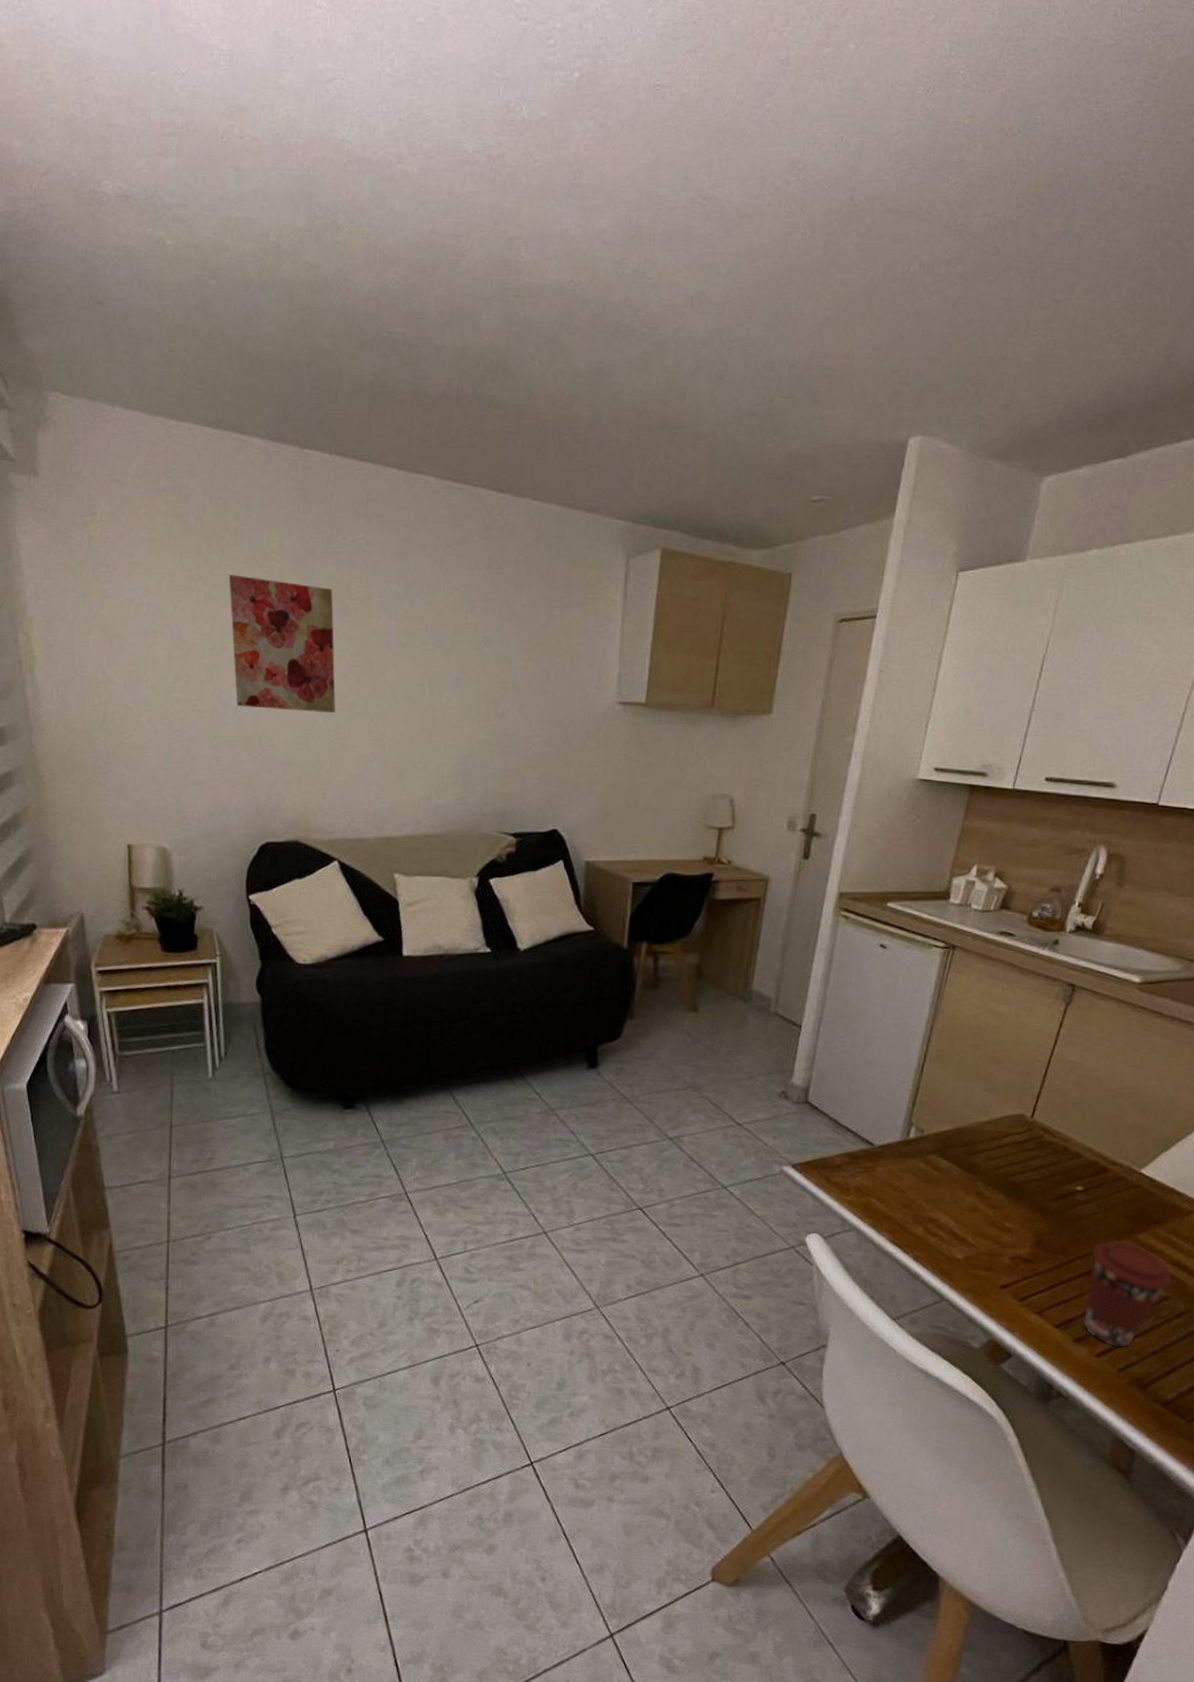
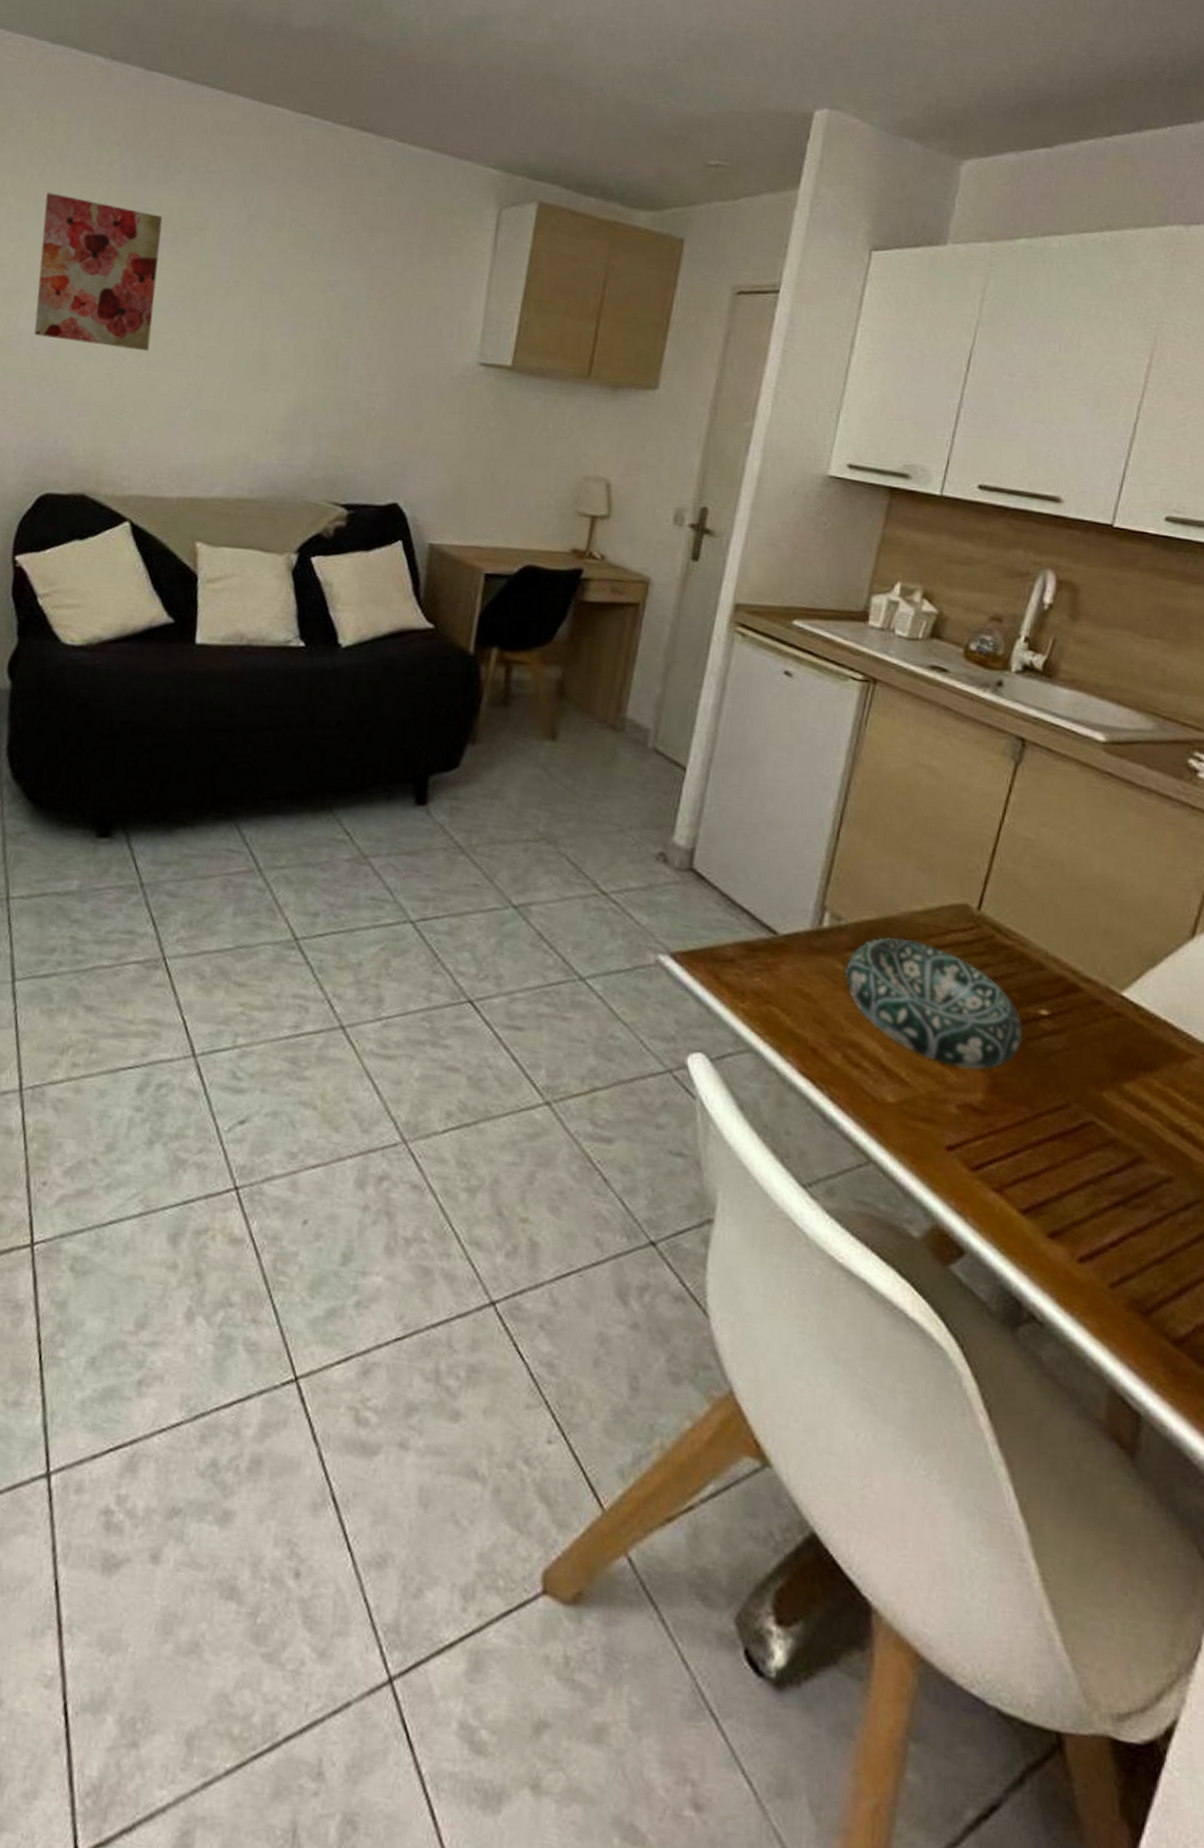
decorative bowl: none [927,1142,1063,1232] -> present [845,937,1023,1070]
coffee cup: present [1082,1239,1173,1349] -> none [1058,1087,1175,1252]

